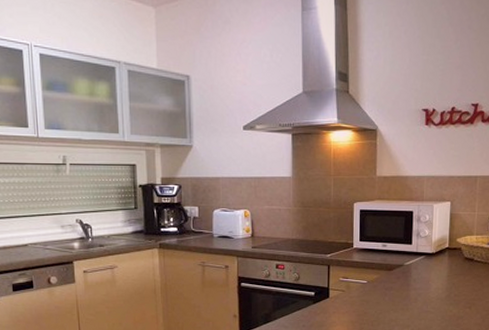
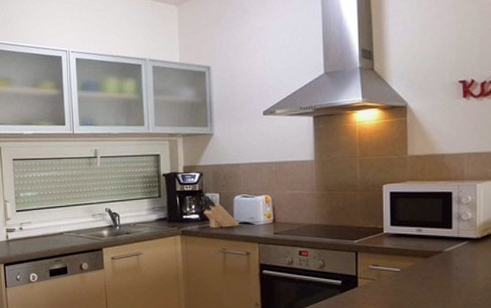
knife block: none [179,208,219,241] -> present [200,195,240,228]

